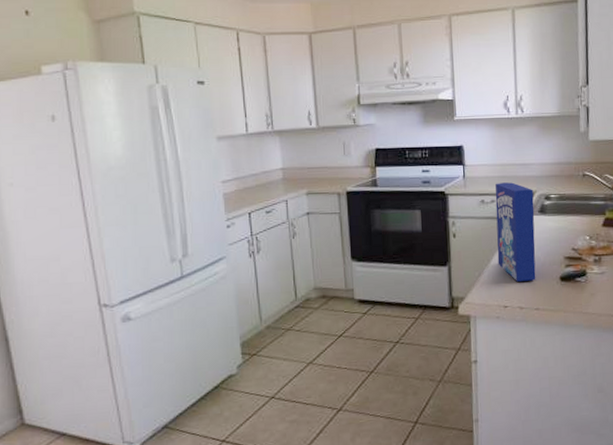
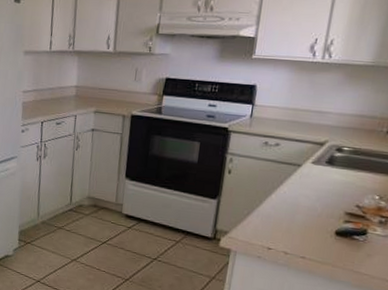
cereal box: present [495,182,536,282] -> none [270,127,325,230]

